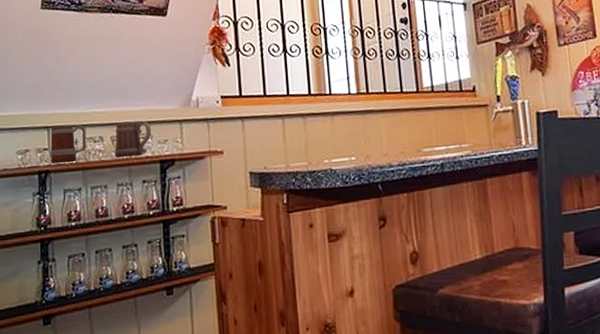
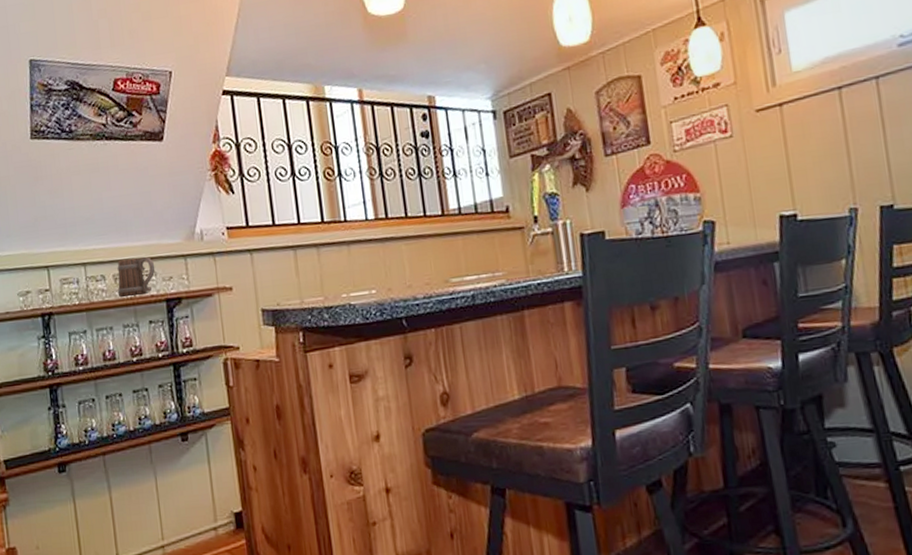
beer mug: present [50,125,86,163] -> none [50,263,88,305]

